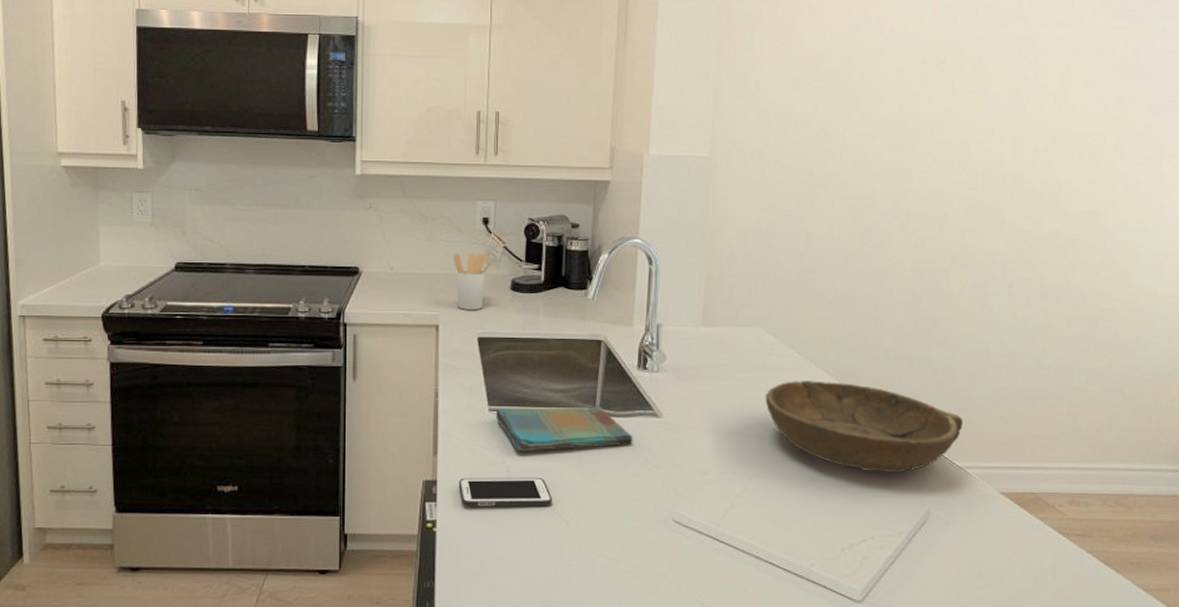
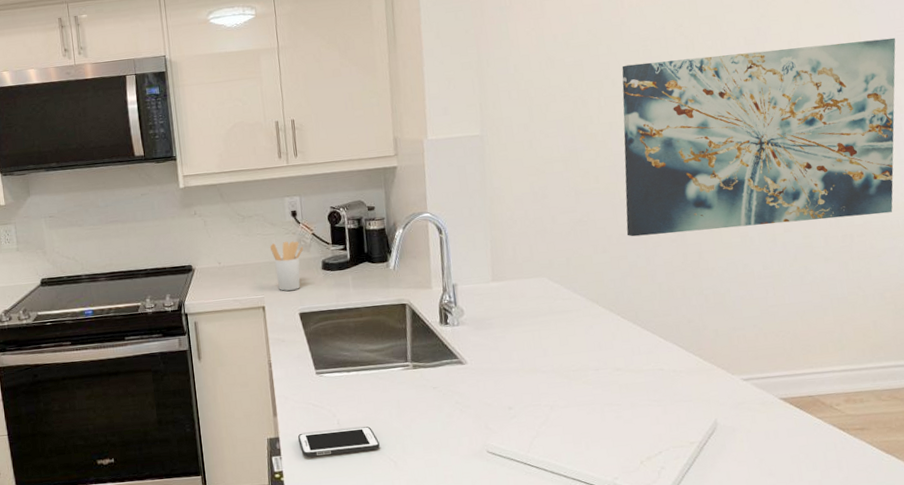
dish towel: present [495,406,633,451] -> none [322,360,444,406]
bowl: present [765,381,963,473] -> none [555,316,738,392]
wall art: none [857,99,1168,299] -> present [622,37,896,237]

